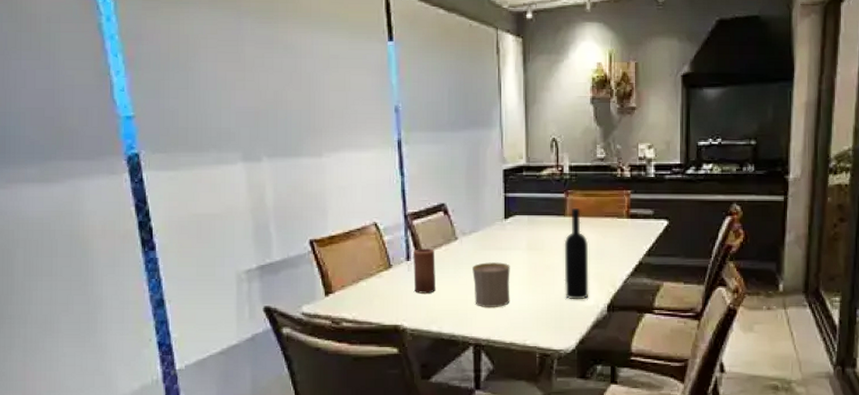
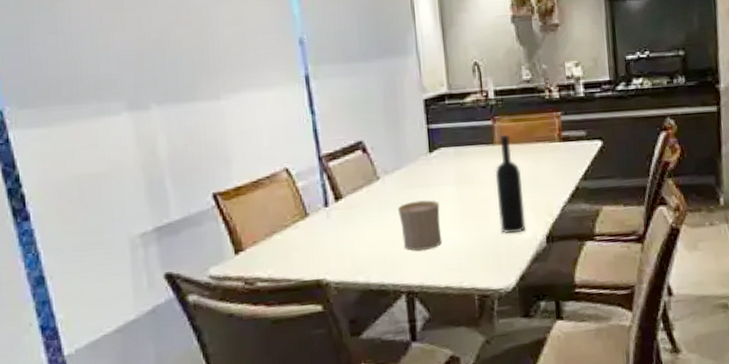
candle: present [413,248,435,294] -> none [332,191,359,242]

